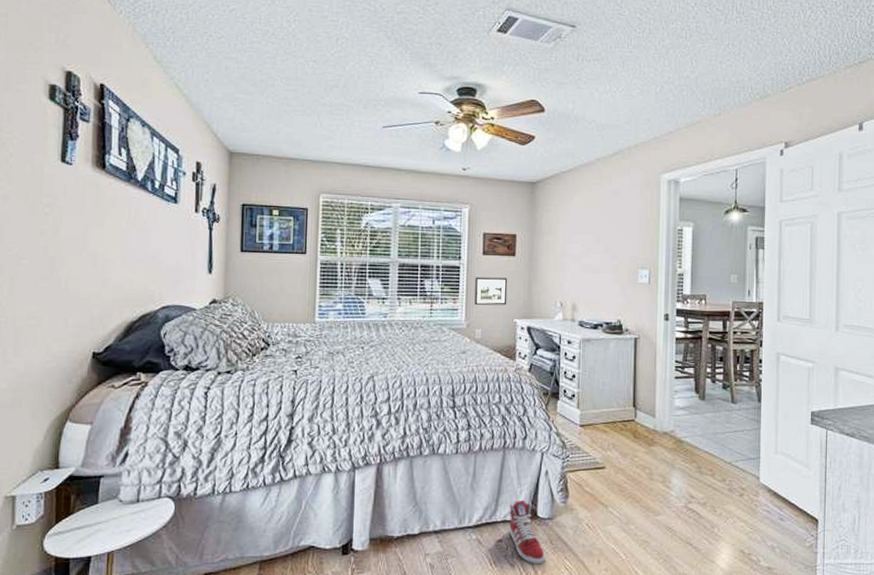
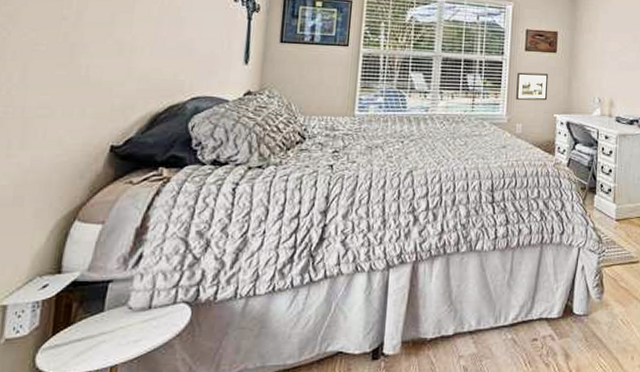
sneaker: present [508,499,546,564] -> none [544,296,581,363]

